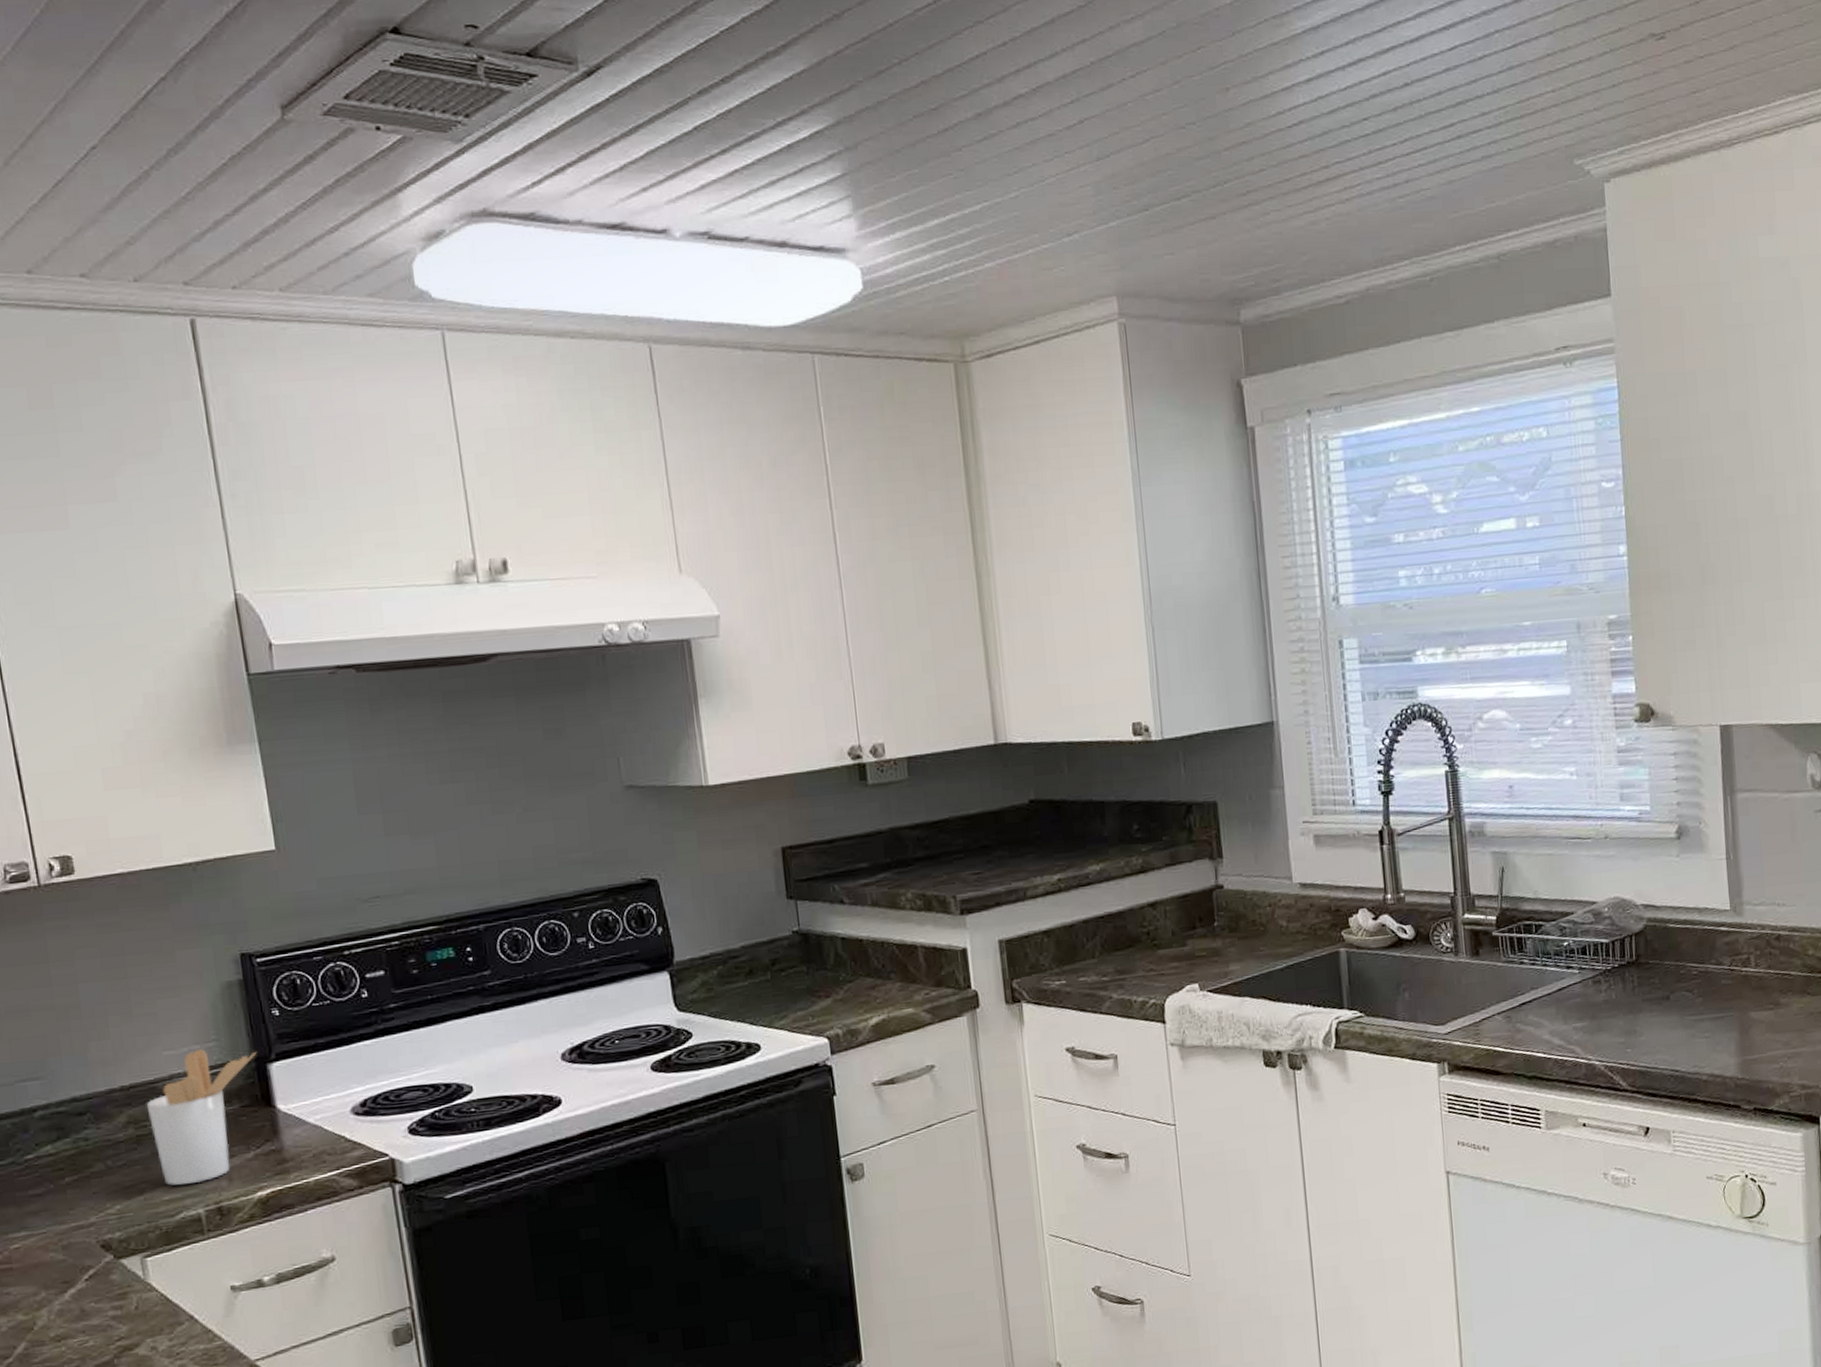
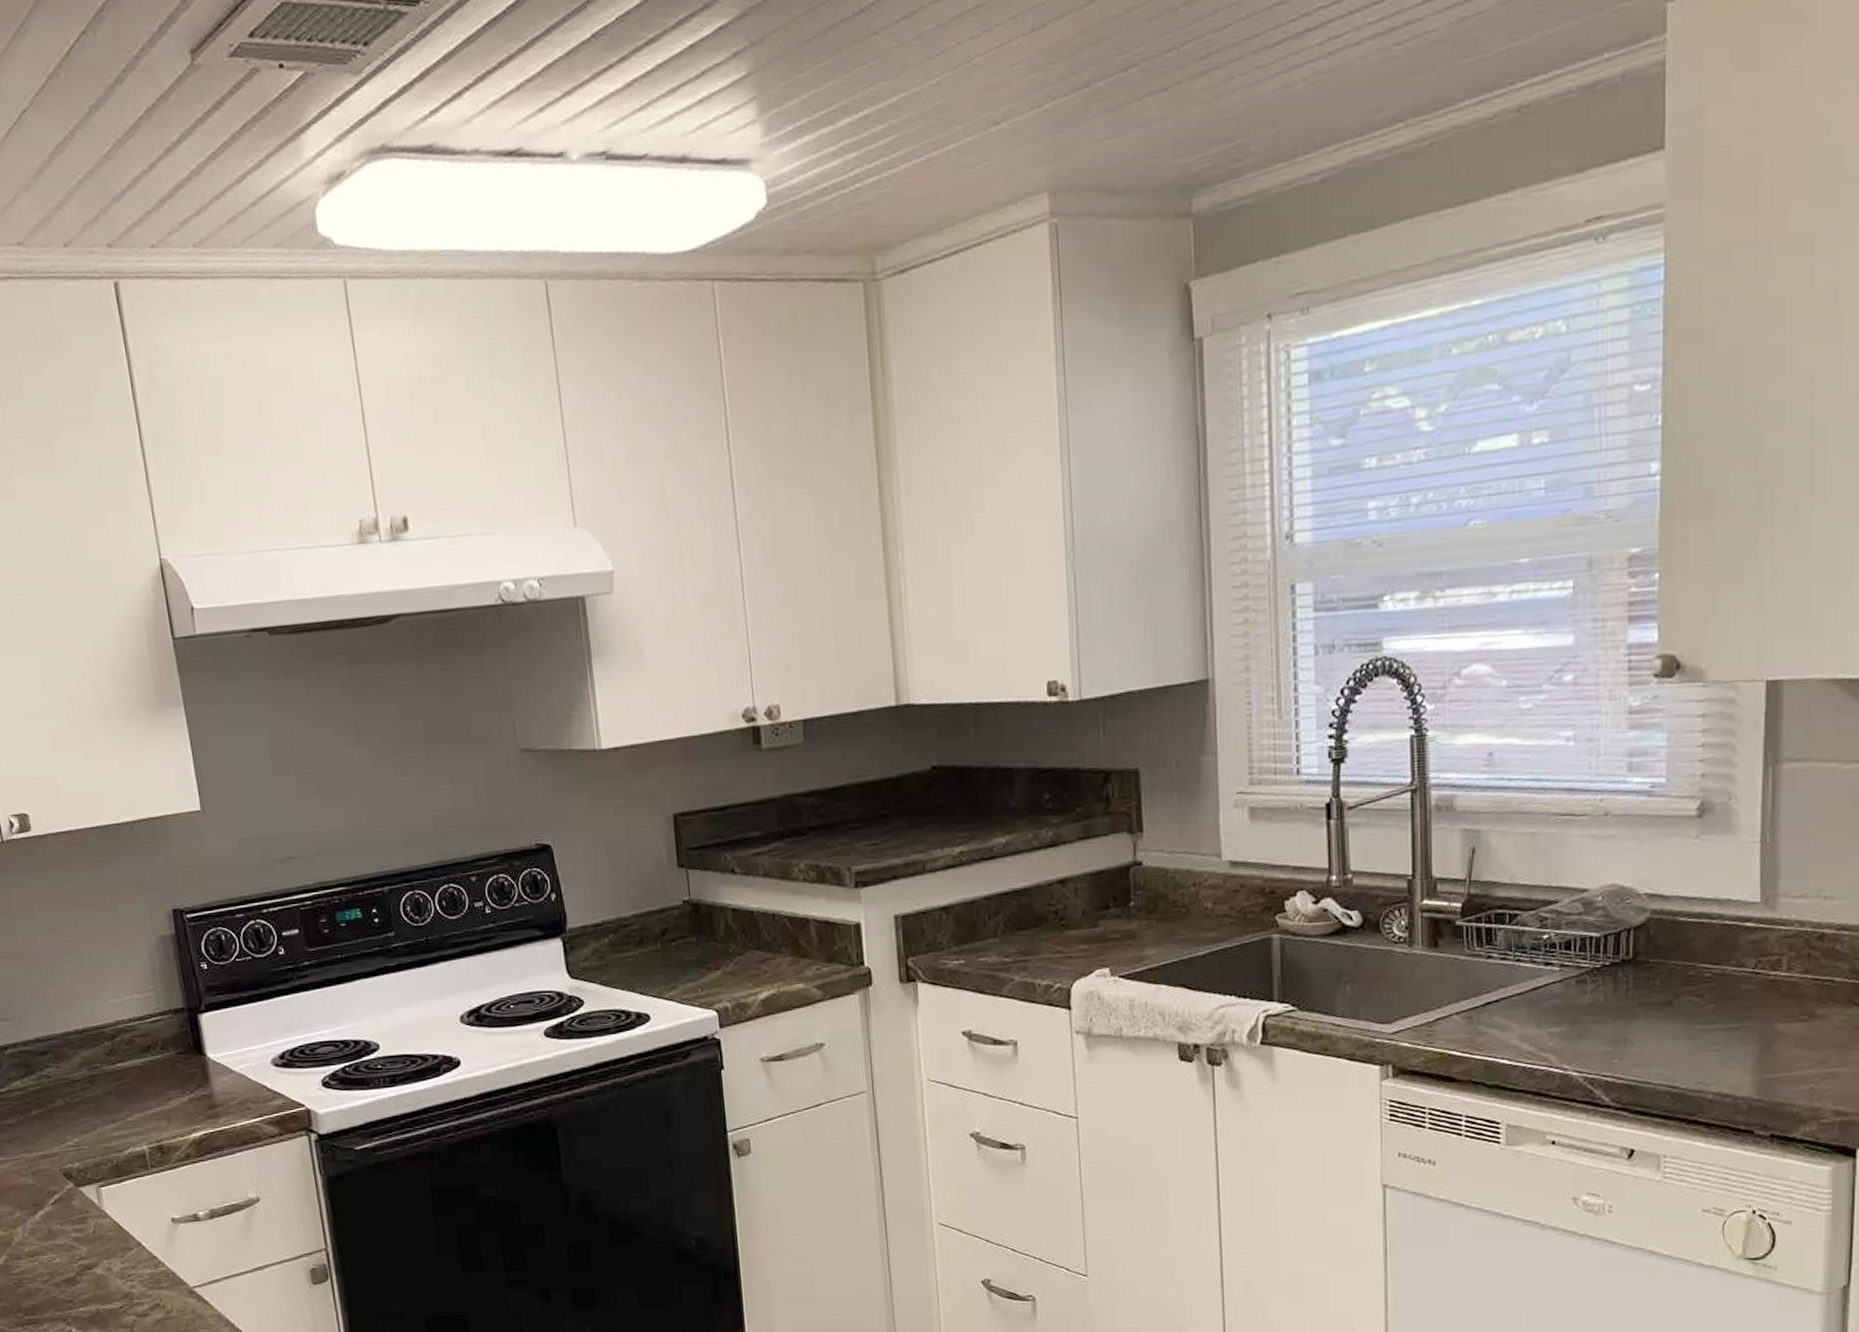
utensil holder: present [146,1049,257,1186] -> none [96,998,189,1123]

